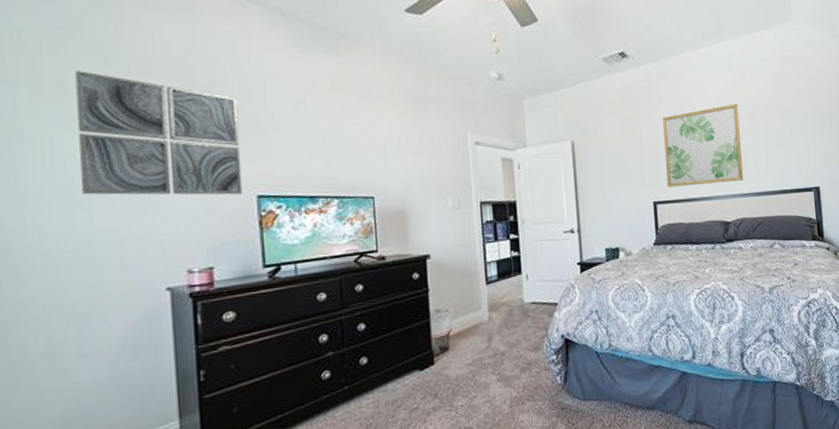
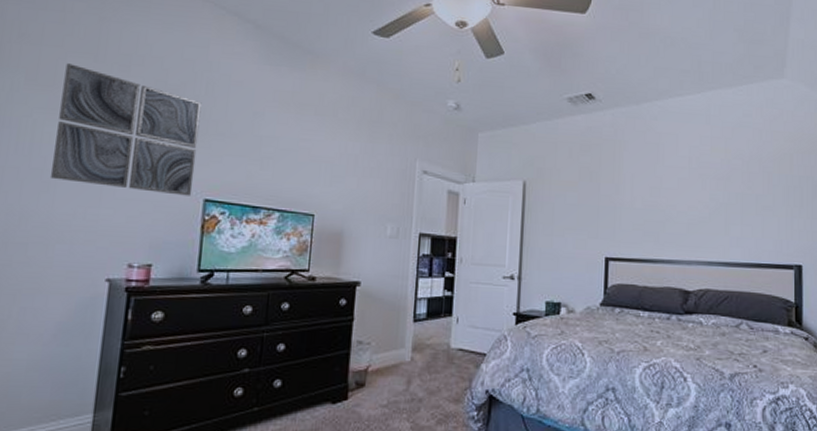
wall art: present [663,103,744,188] -> none [623,160,714,248]

